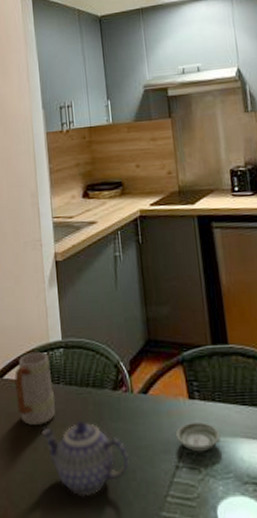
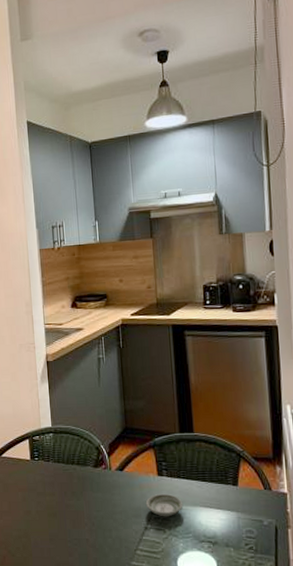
mug: present [15,352,55,425] -> none [11,436,45,493]
teapot: present [40,420,129,497] -> none [33,490,106,549]

